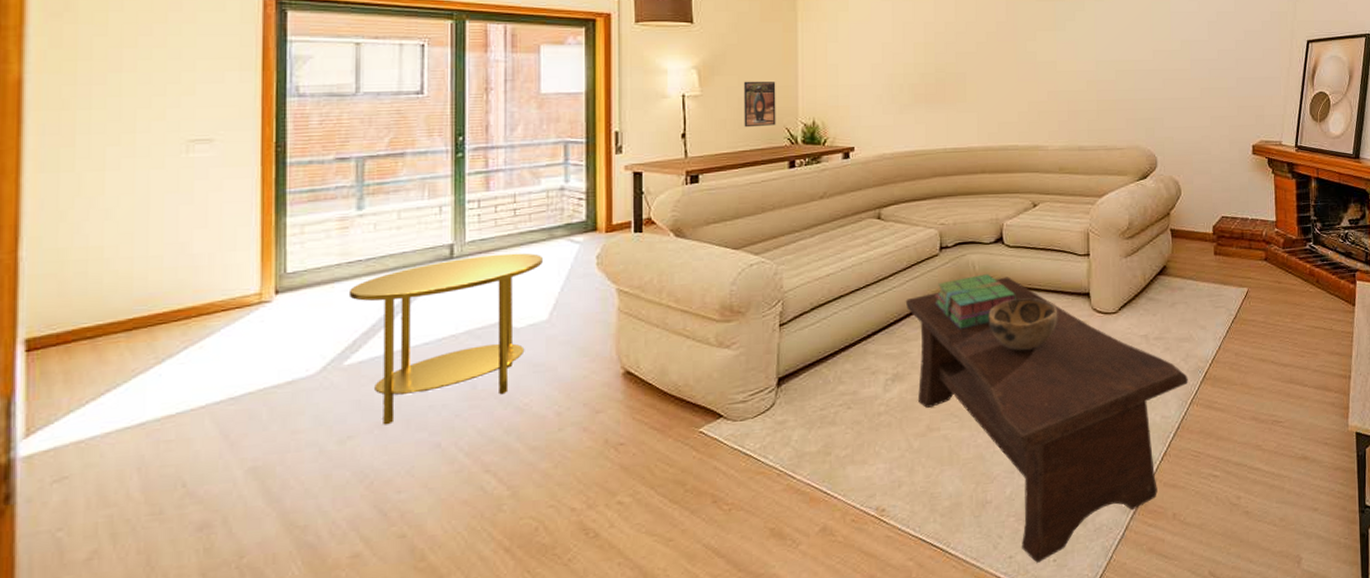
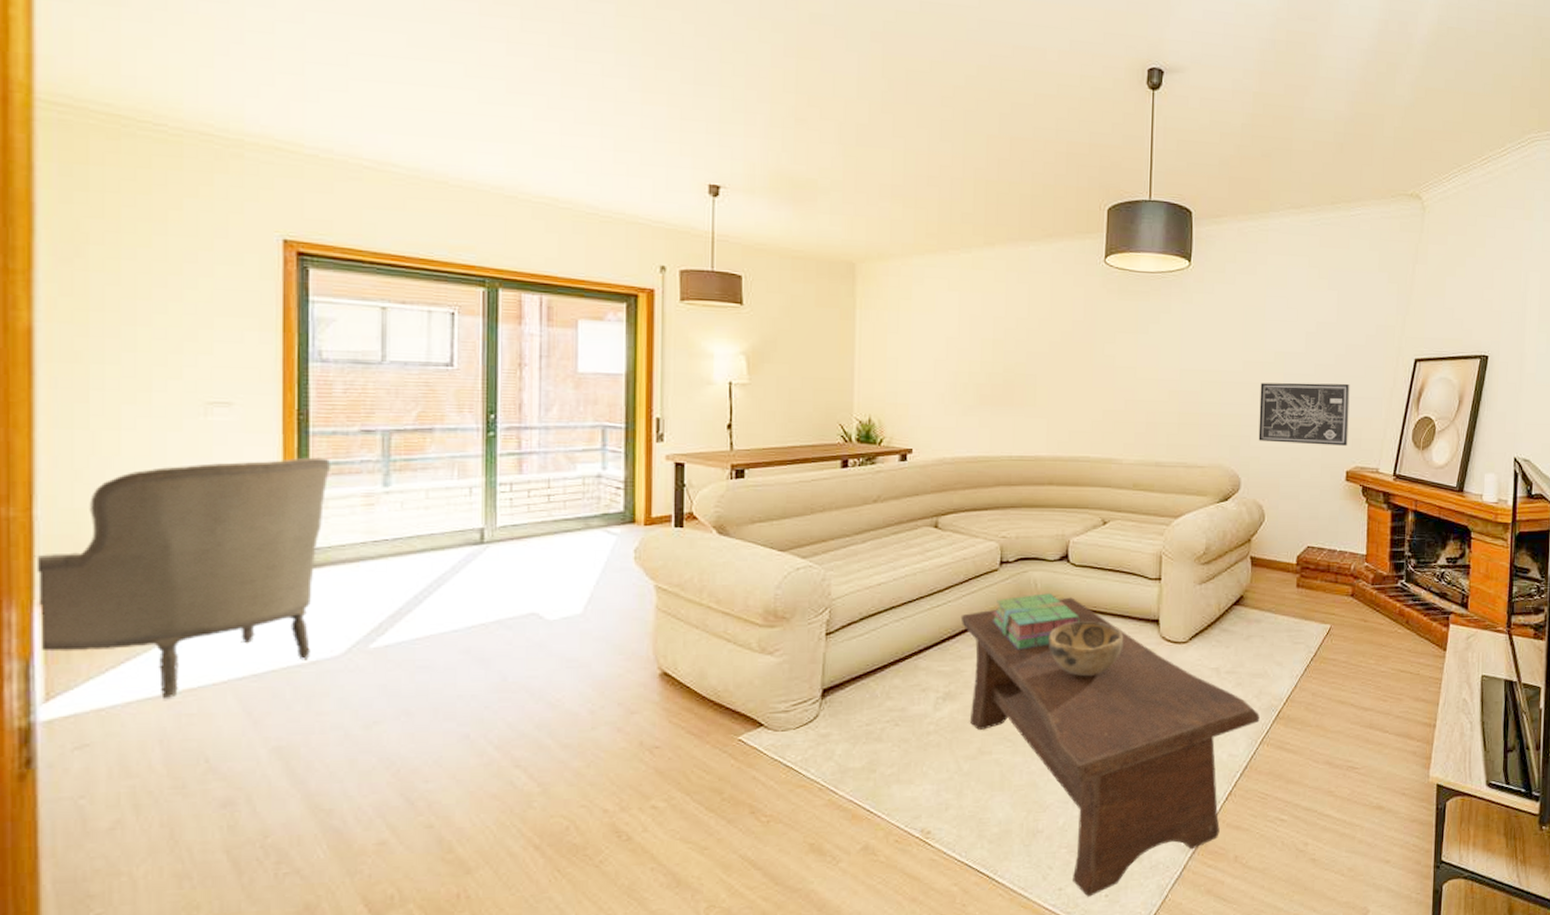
armchair: none [18,186,308,428] -> present [34,457,332,700]
side table: present [348,253,542,425] -> none [374,541,577,713]
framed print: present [743,81,776,128] -> none [794,371,830,422]
wall art: none [1170,65,1252,123] -> present [1258,382,1350,446]

